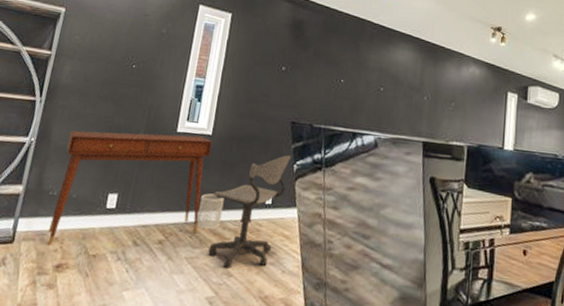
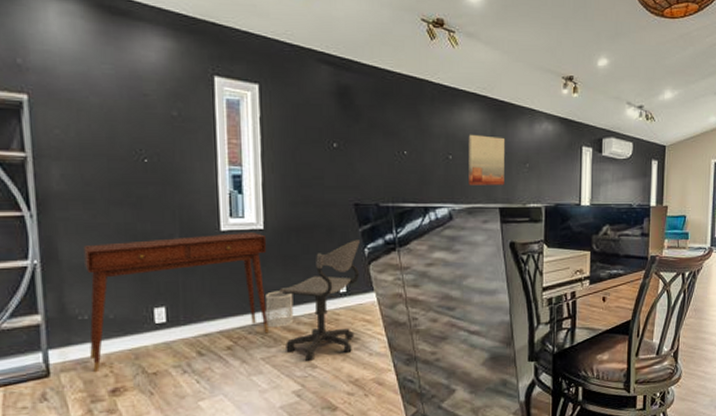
wall art: none [396,70,434,121] -> present [468,134,506,185]

